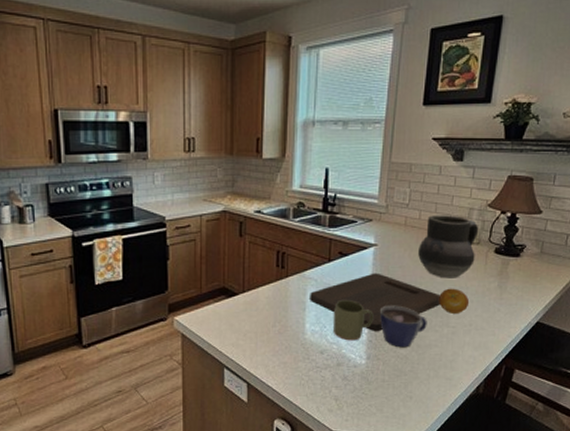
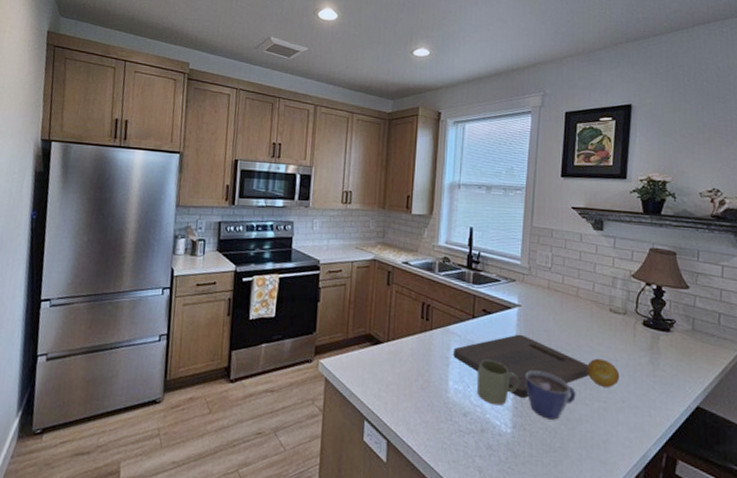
ceramic jug: present [418,215,479,279] -> none [563,281,625,349]

